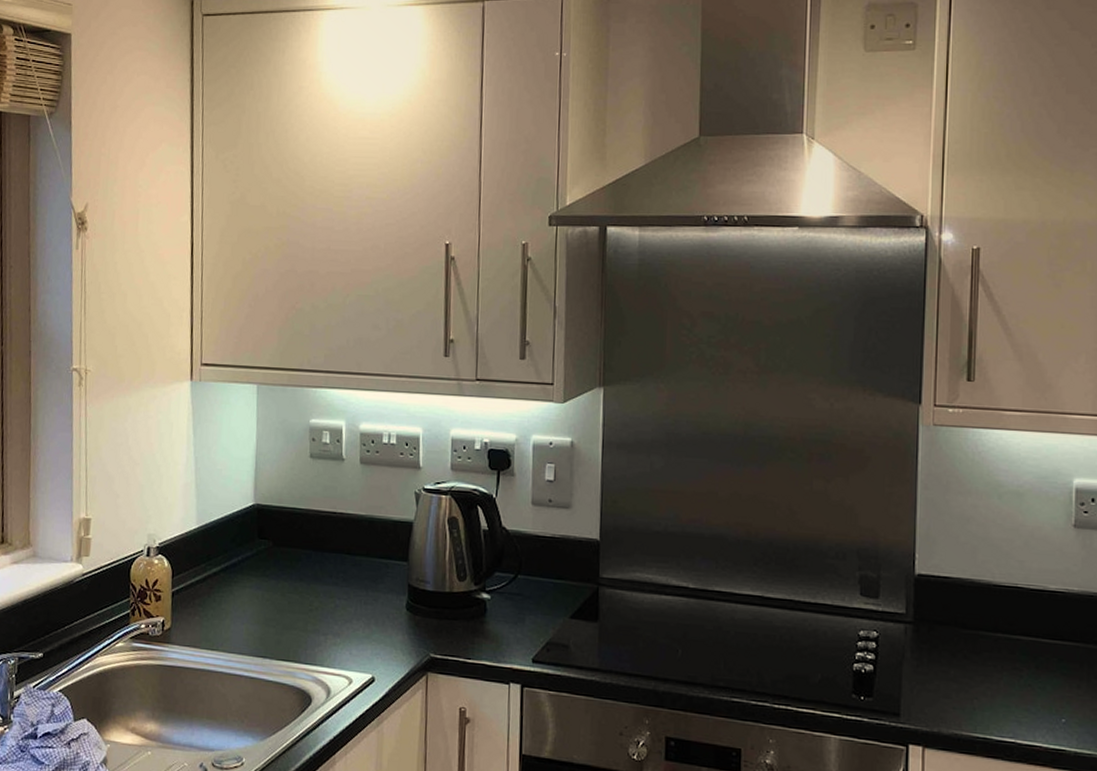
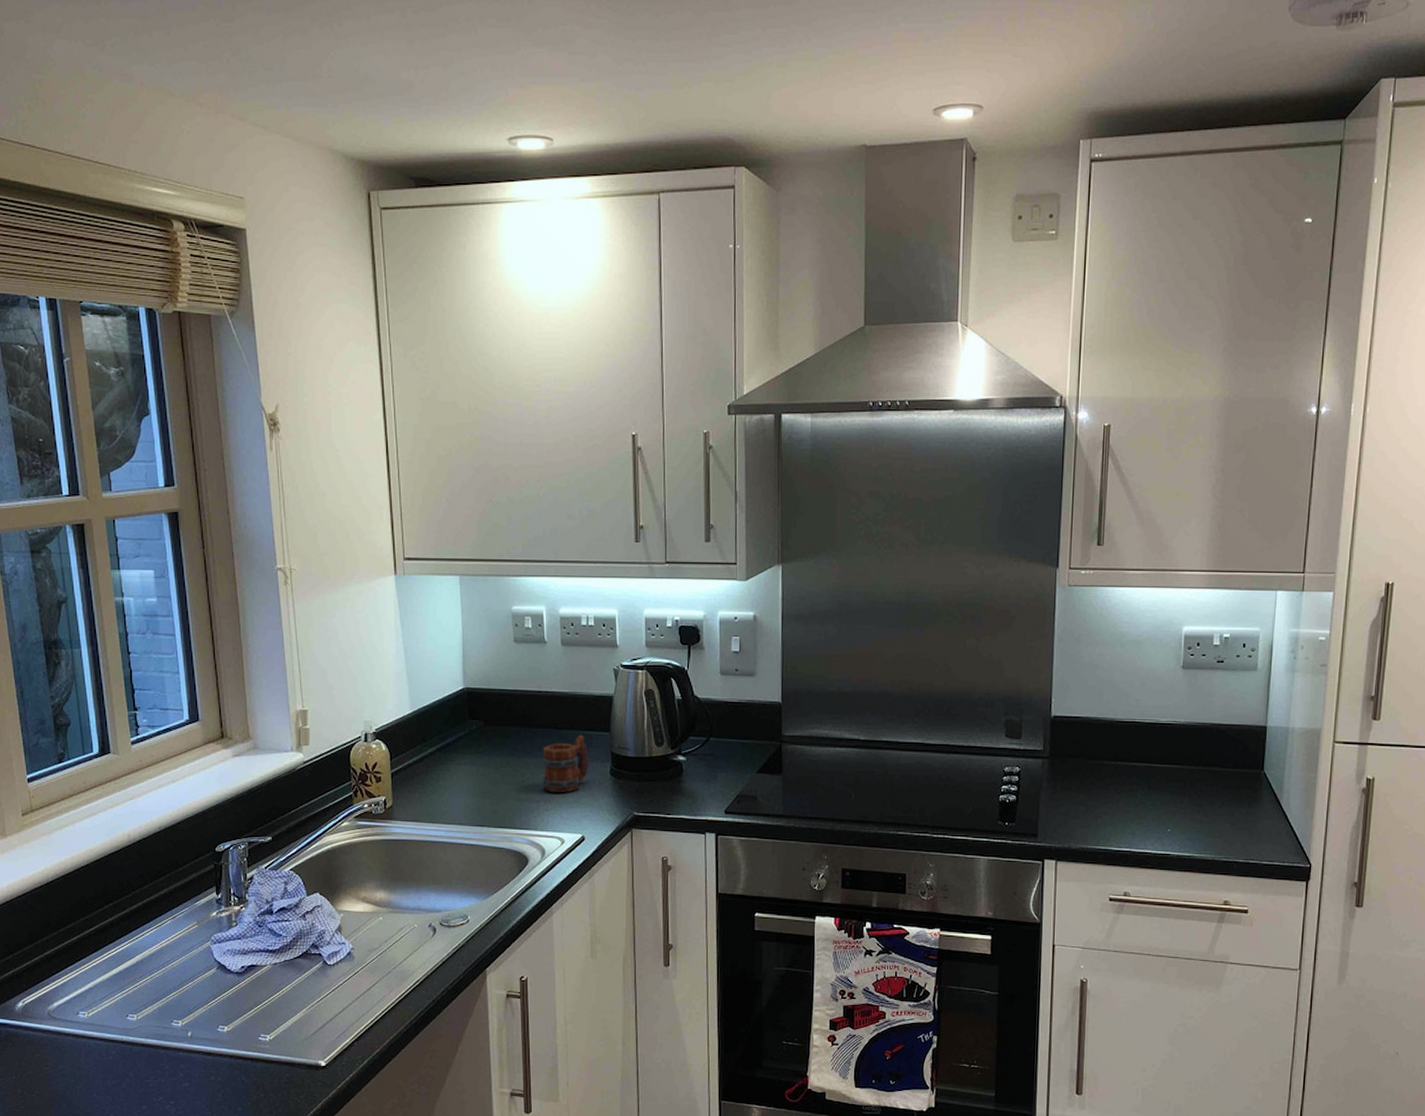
mug: none [332,562,384,626] -> present [542,734,590,792]

